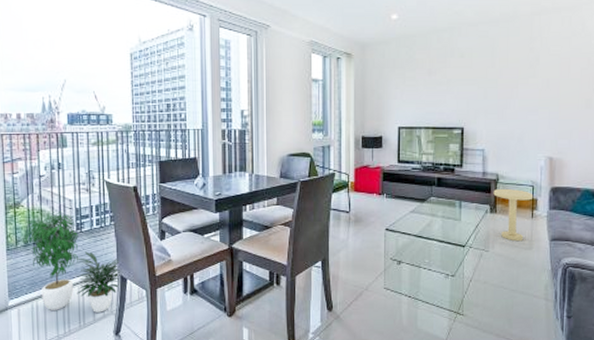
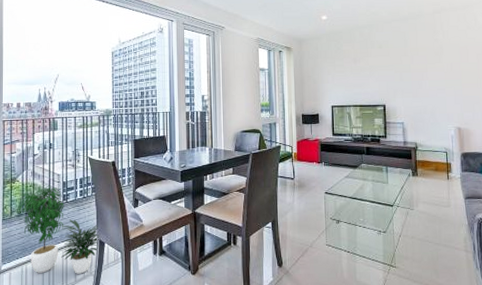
side table: present [493,188,534,242] -> none [414,155,448,200]

